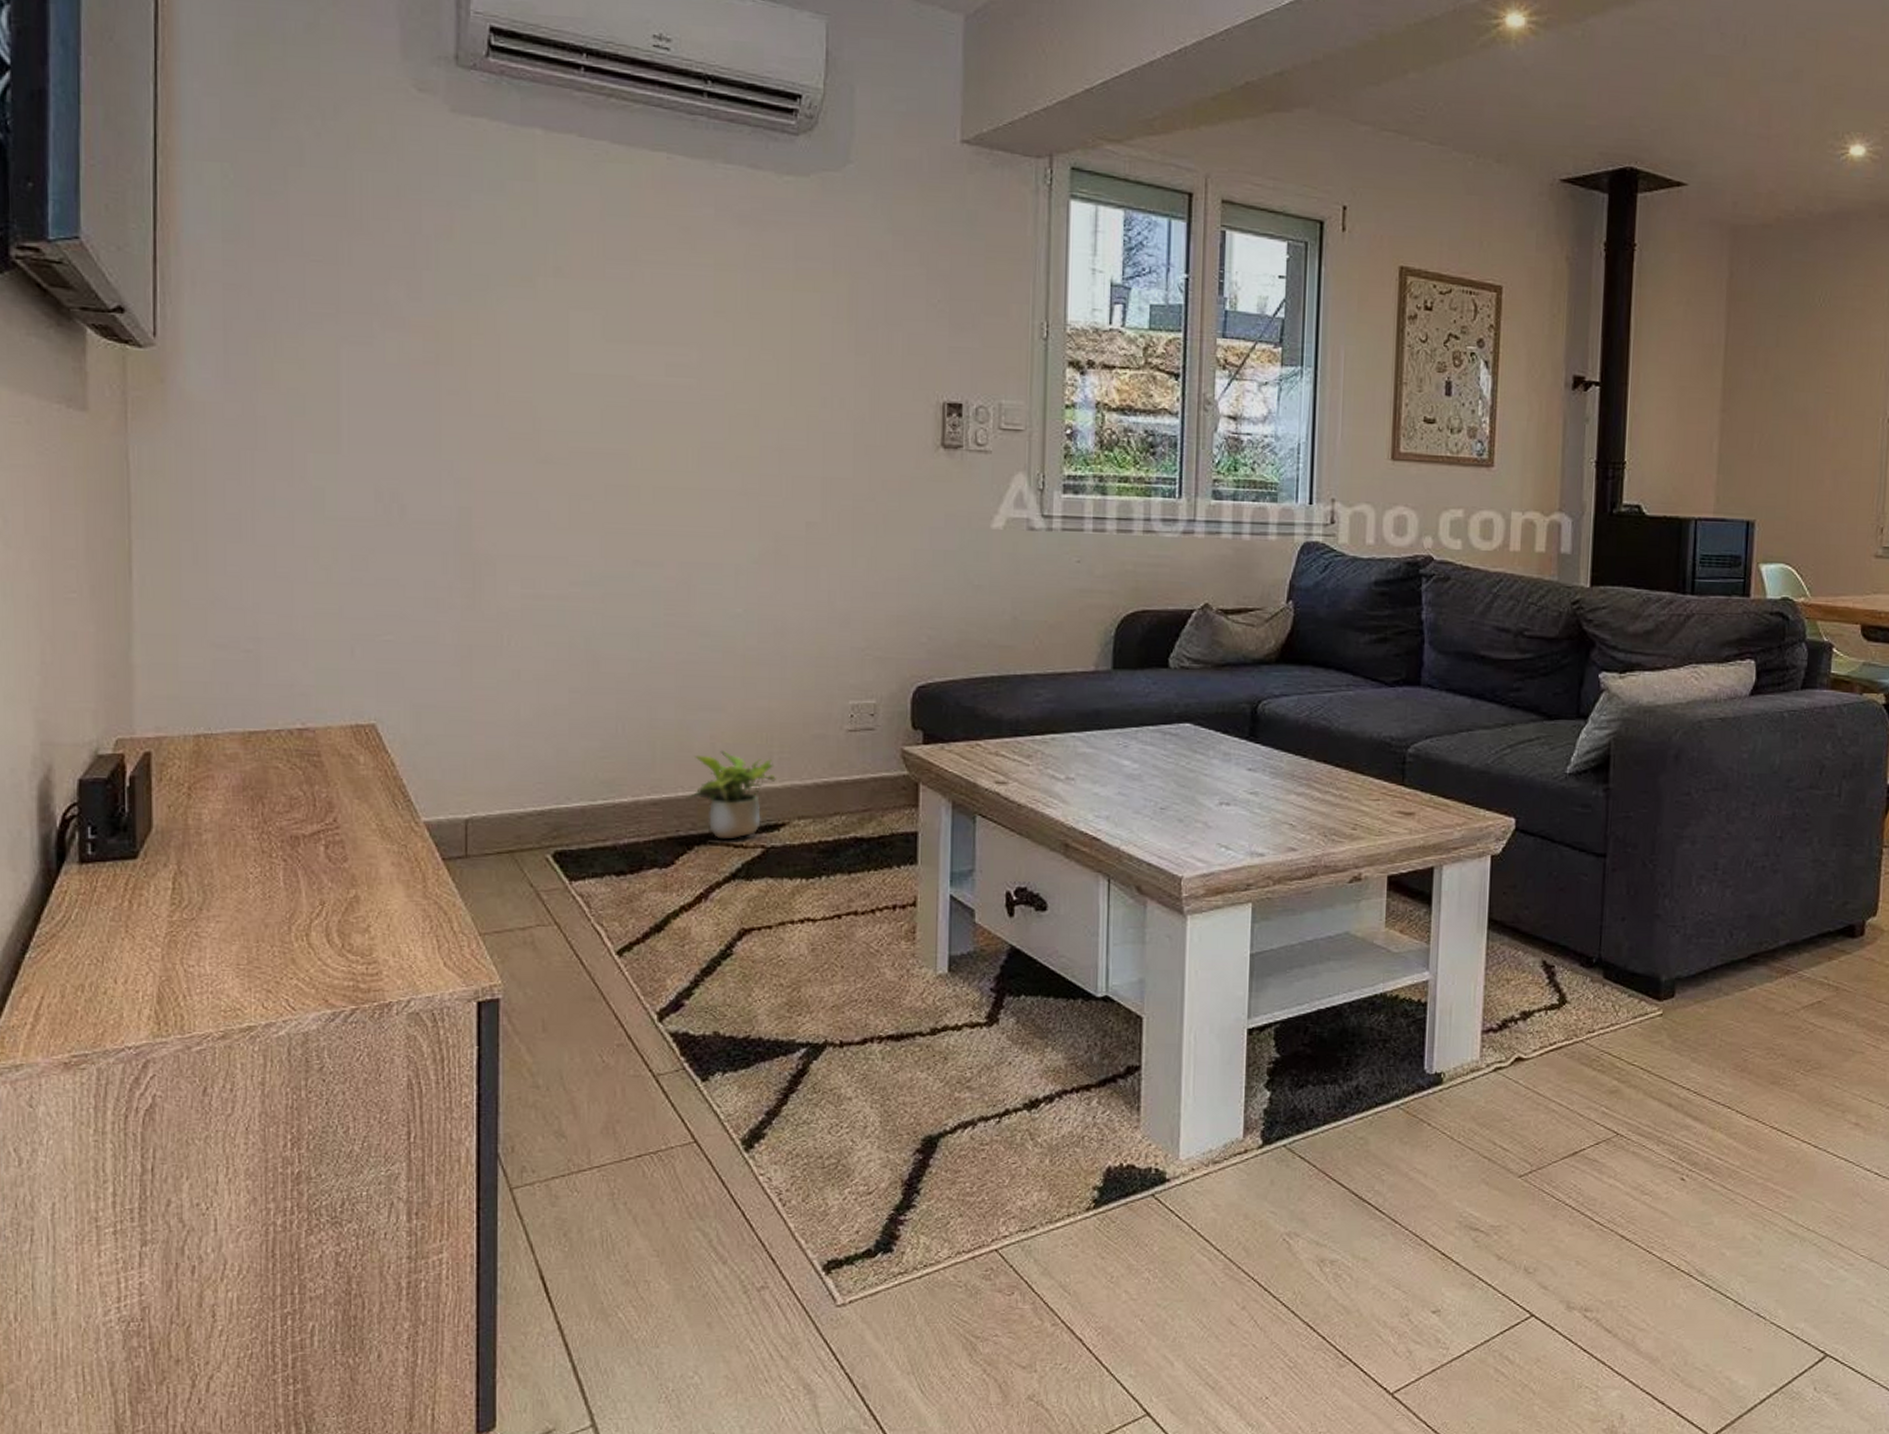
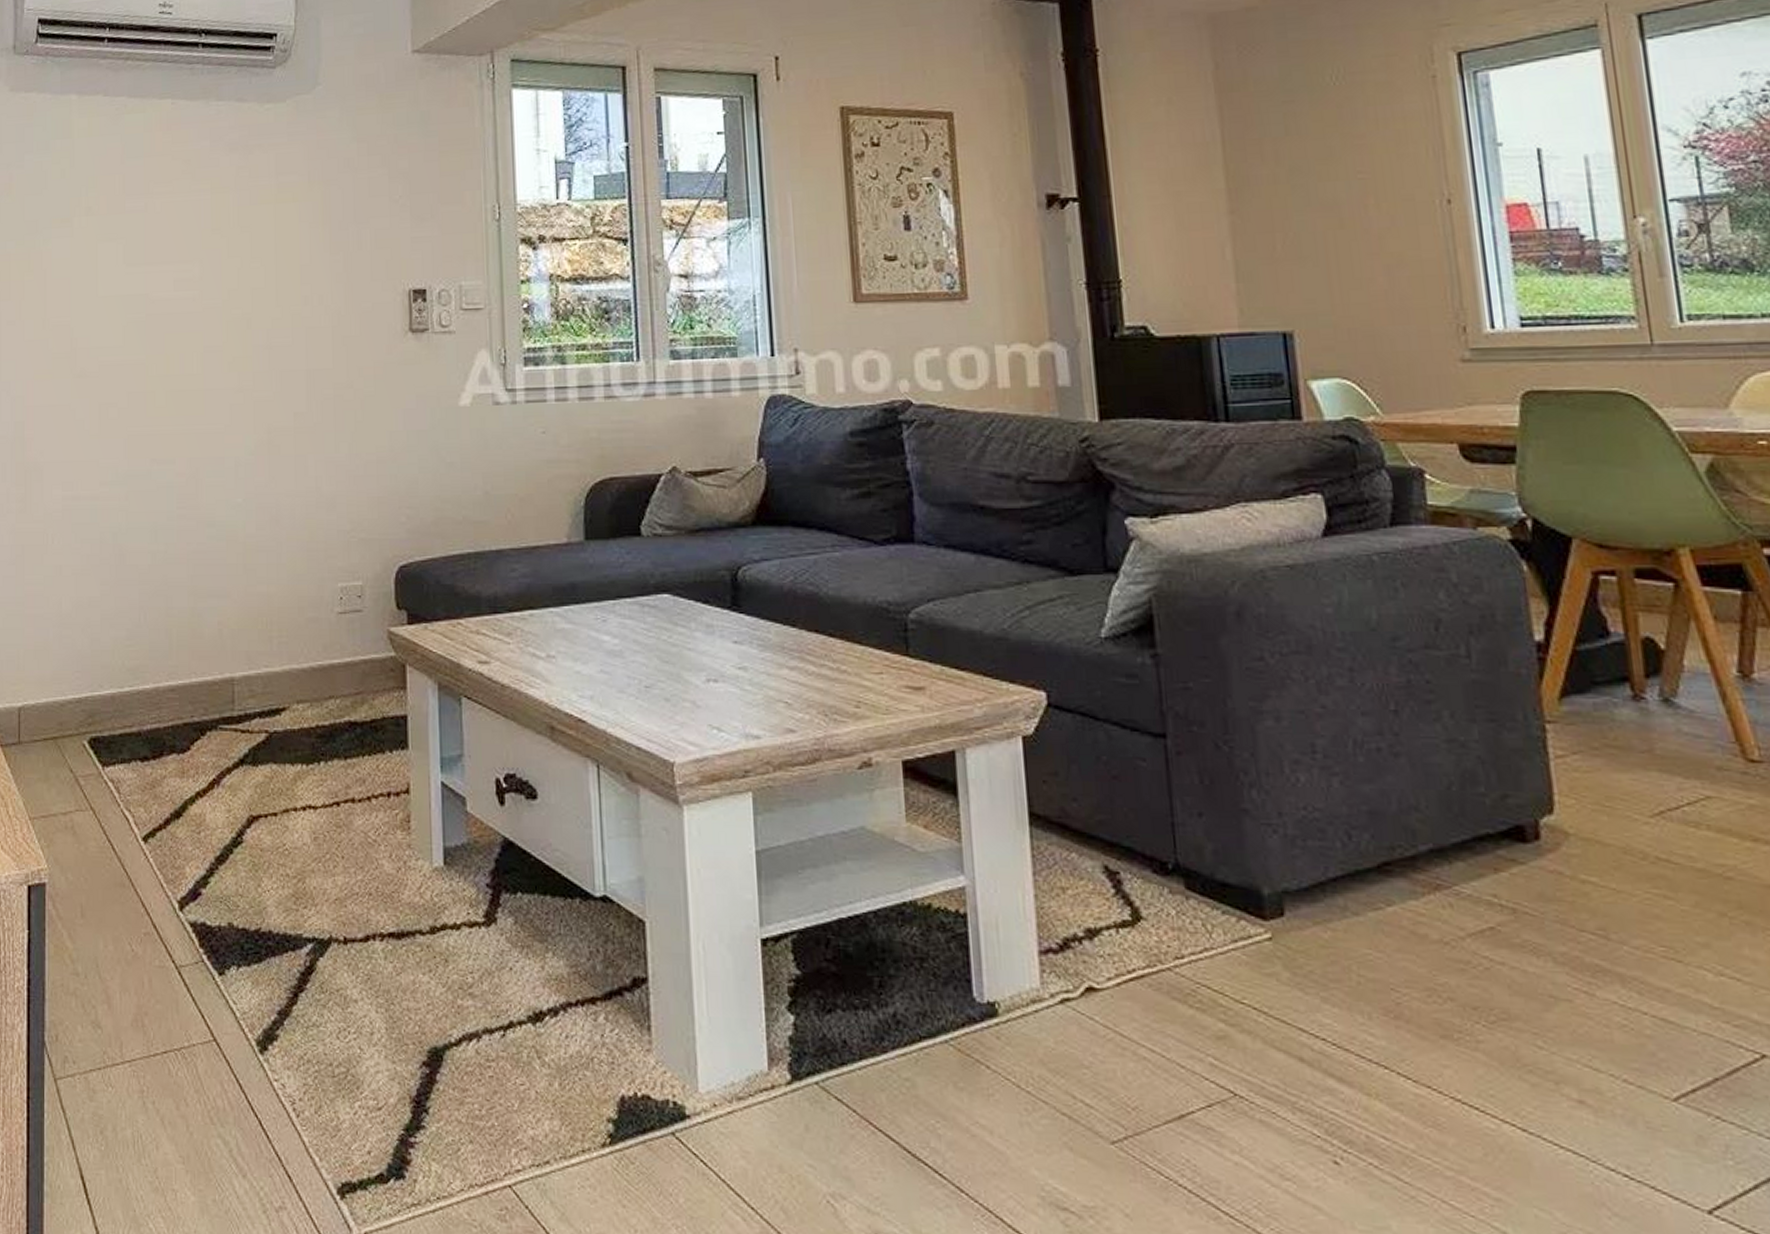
potted plant: present [687,750,776,840] -> none [200,635,276,725]

